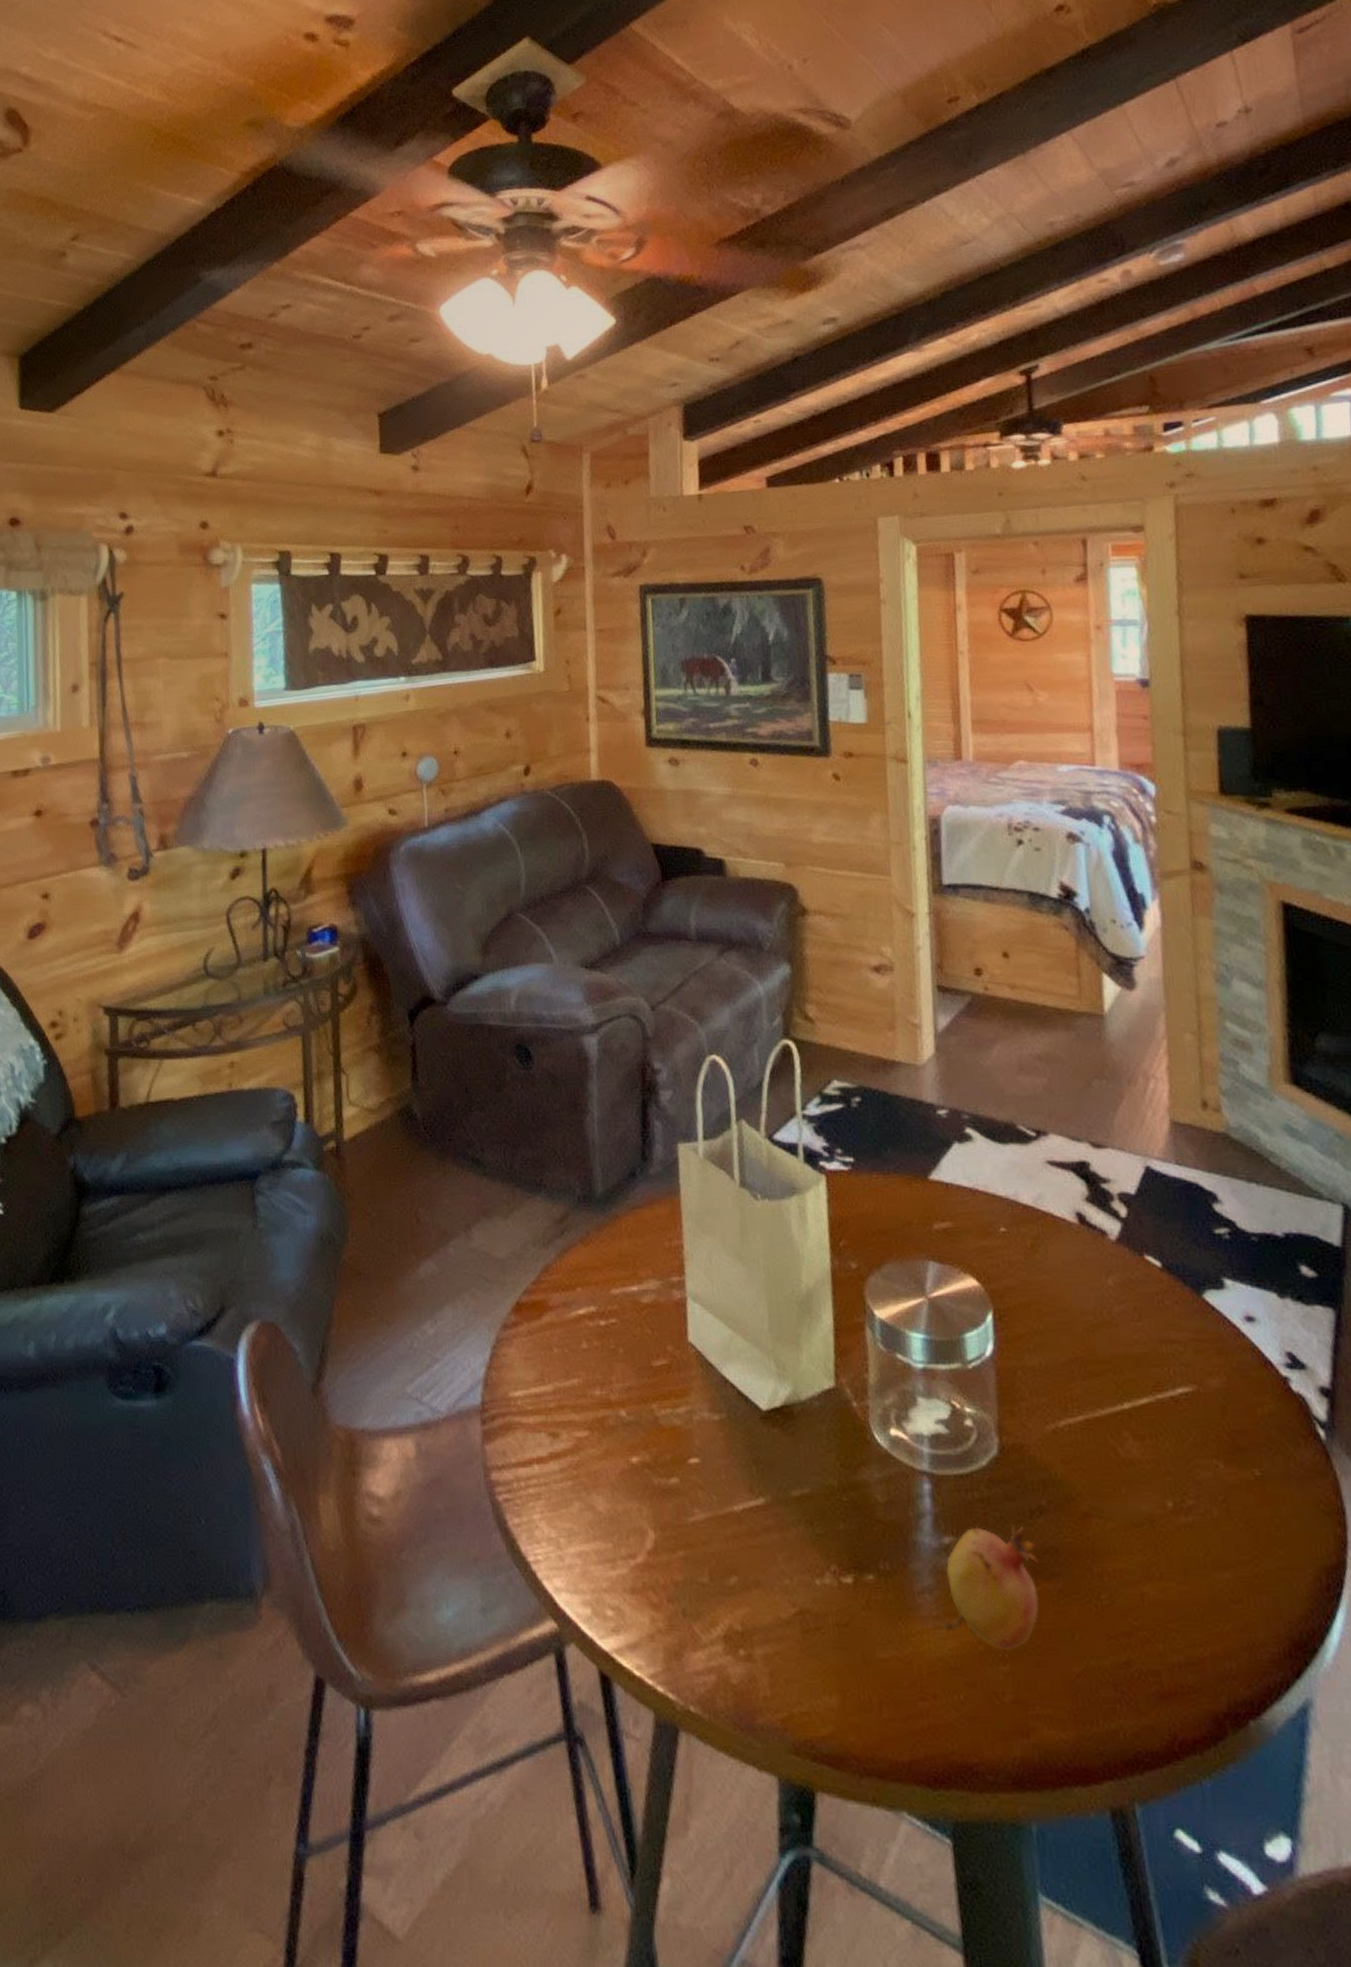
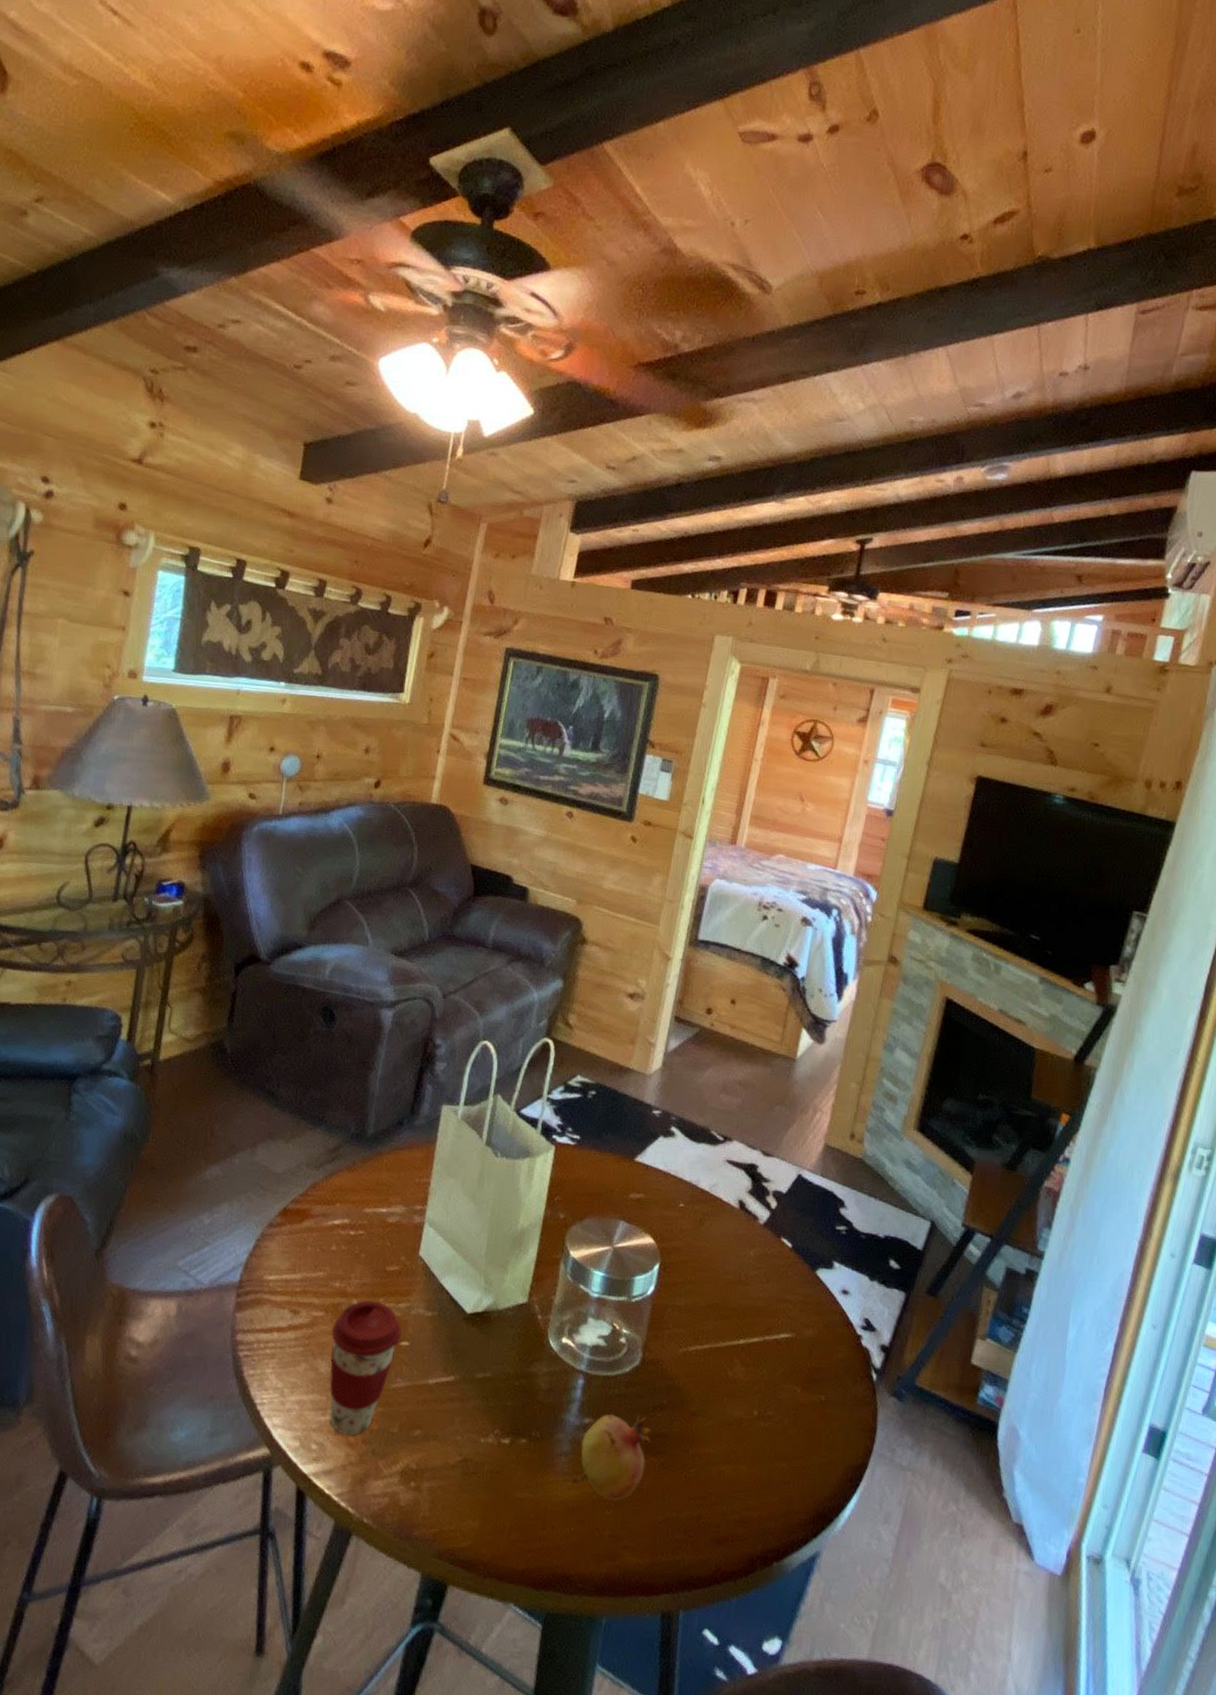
coffee cup: none [602,1408,688,1593] -> present [329,1300,402,1436]

